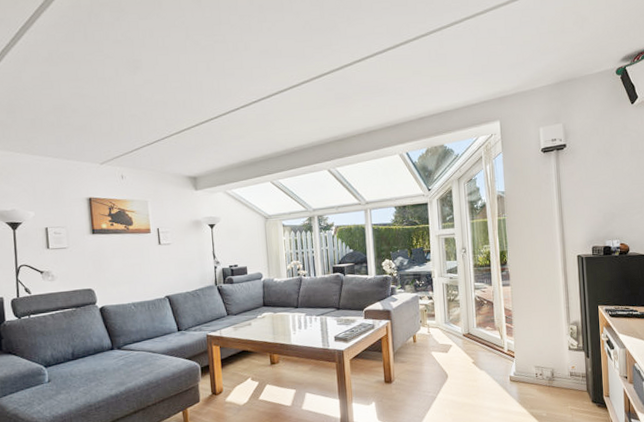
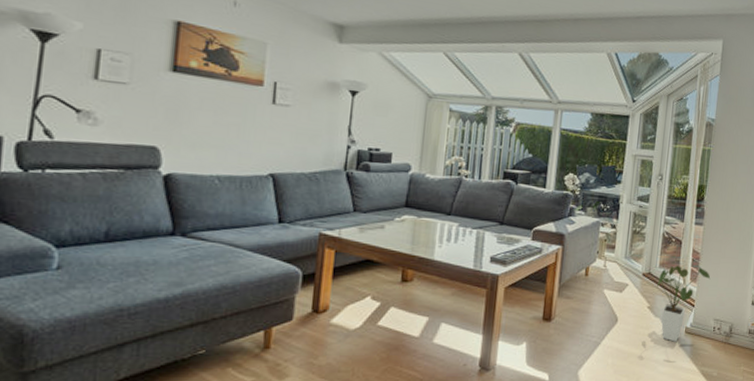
house plant: none [477,322,526,390] -> present [657,265,711,342]

